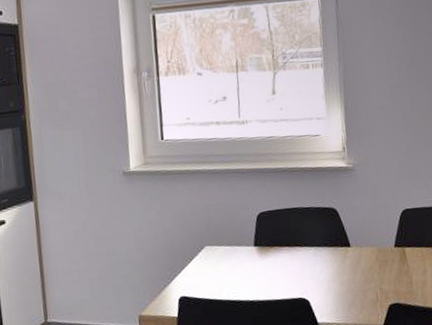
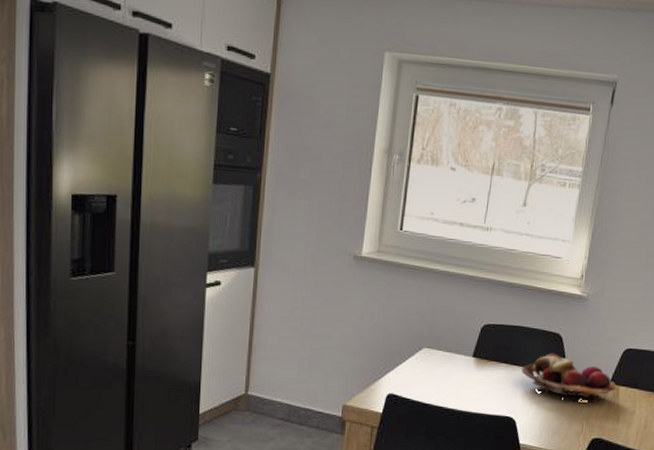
fruit basket: none [303,227,402,272] -> present [521,353,616,403]

